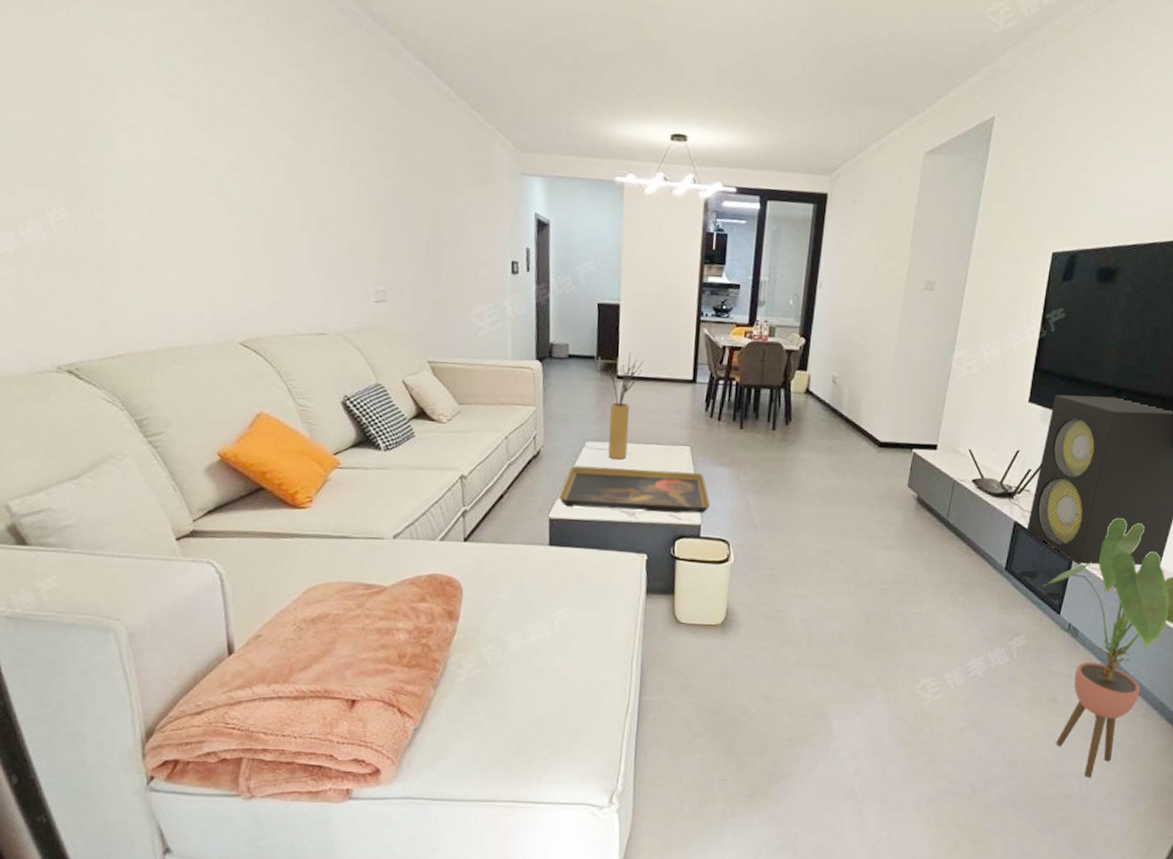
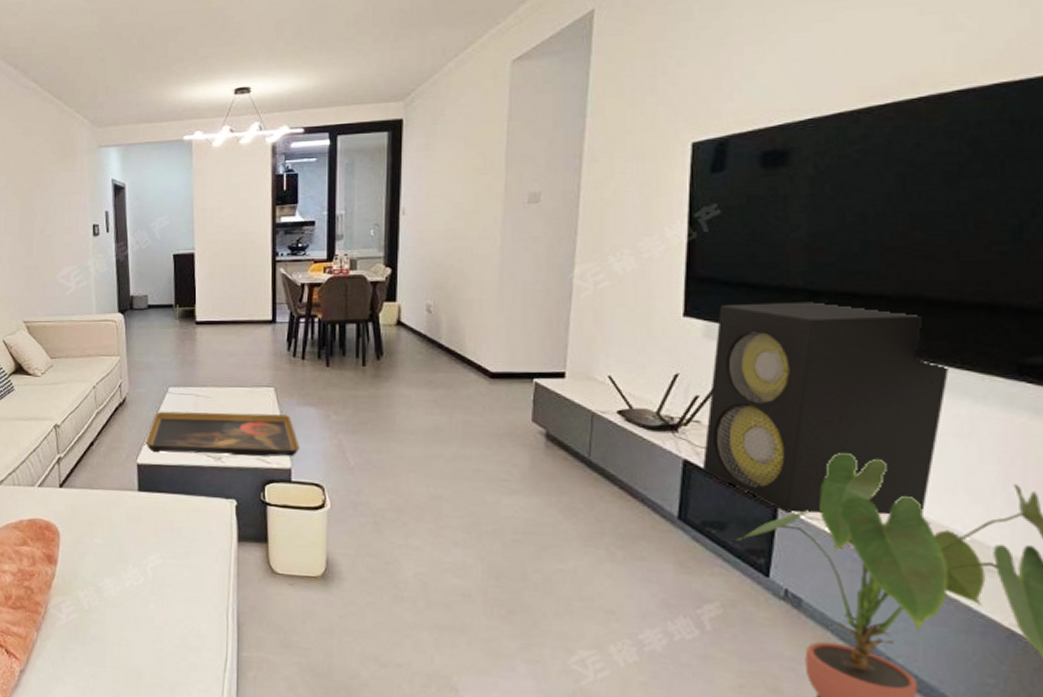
vase: present [608,353,643,460] -> none [186,298,221,404]

